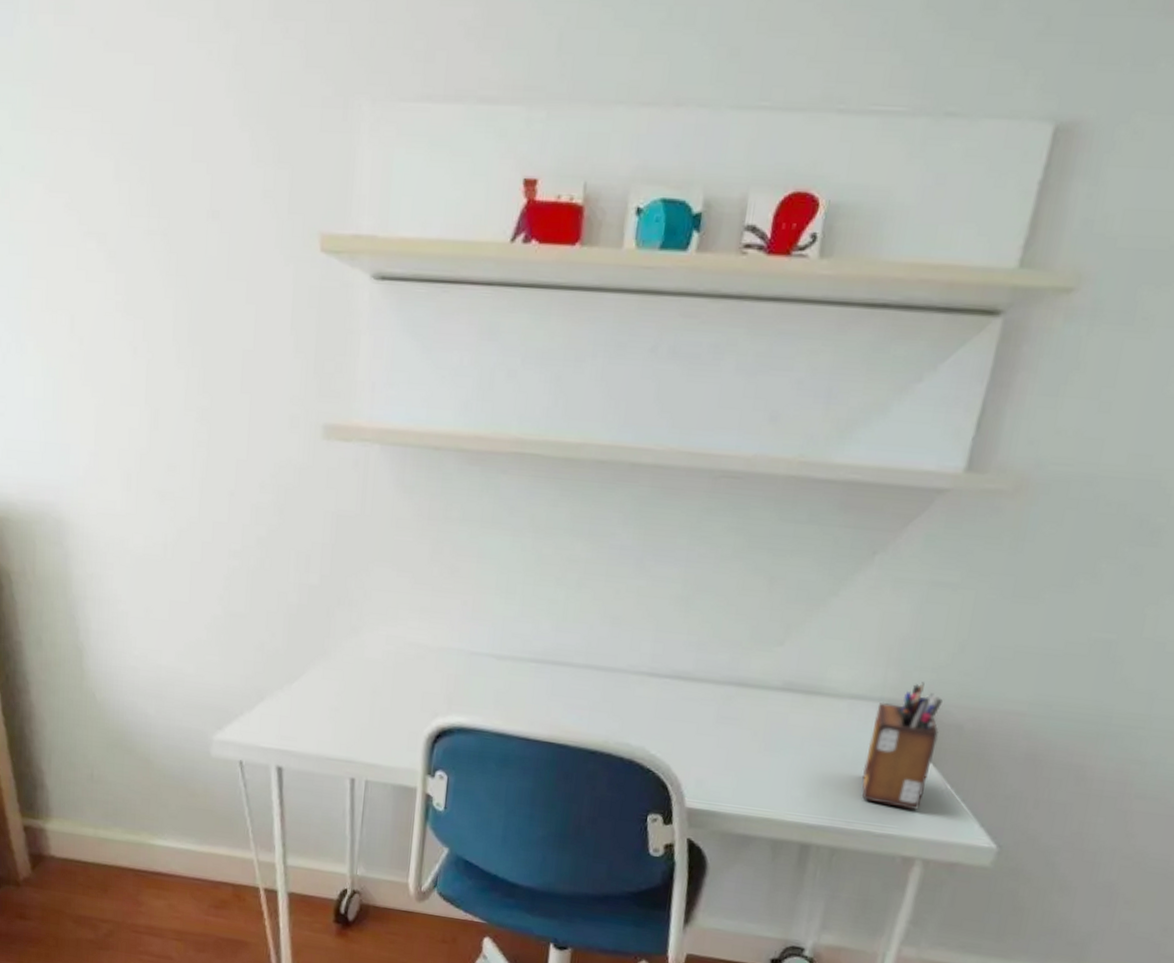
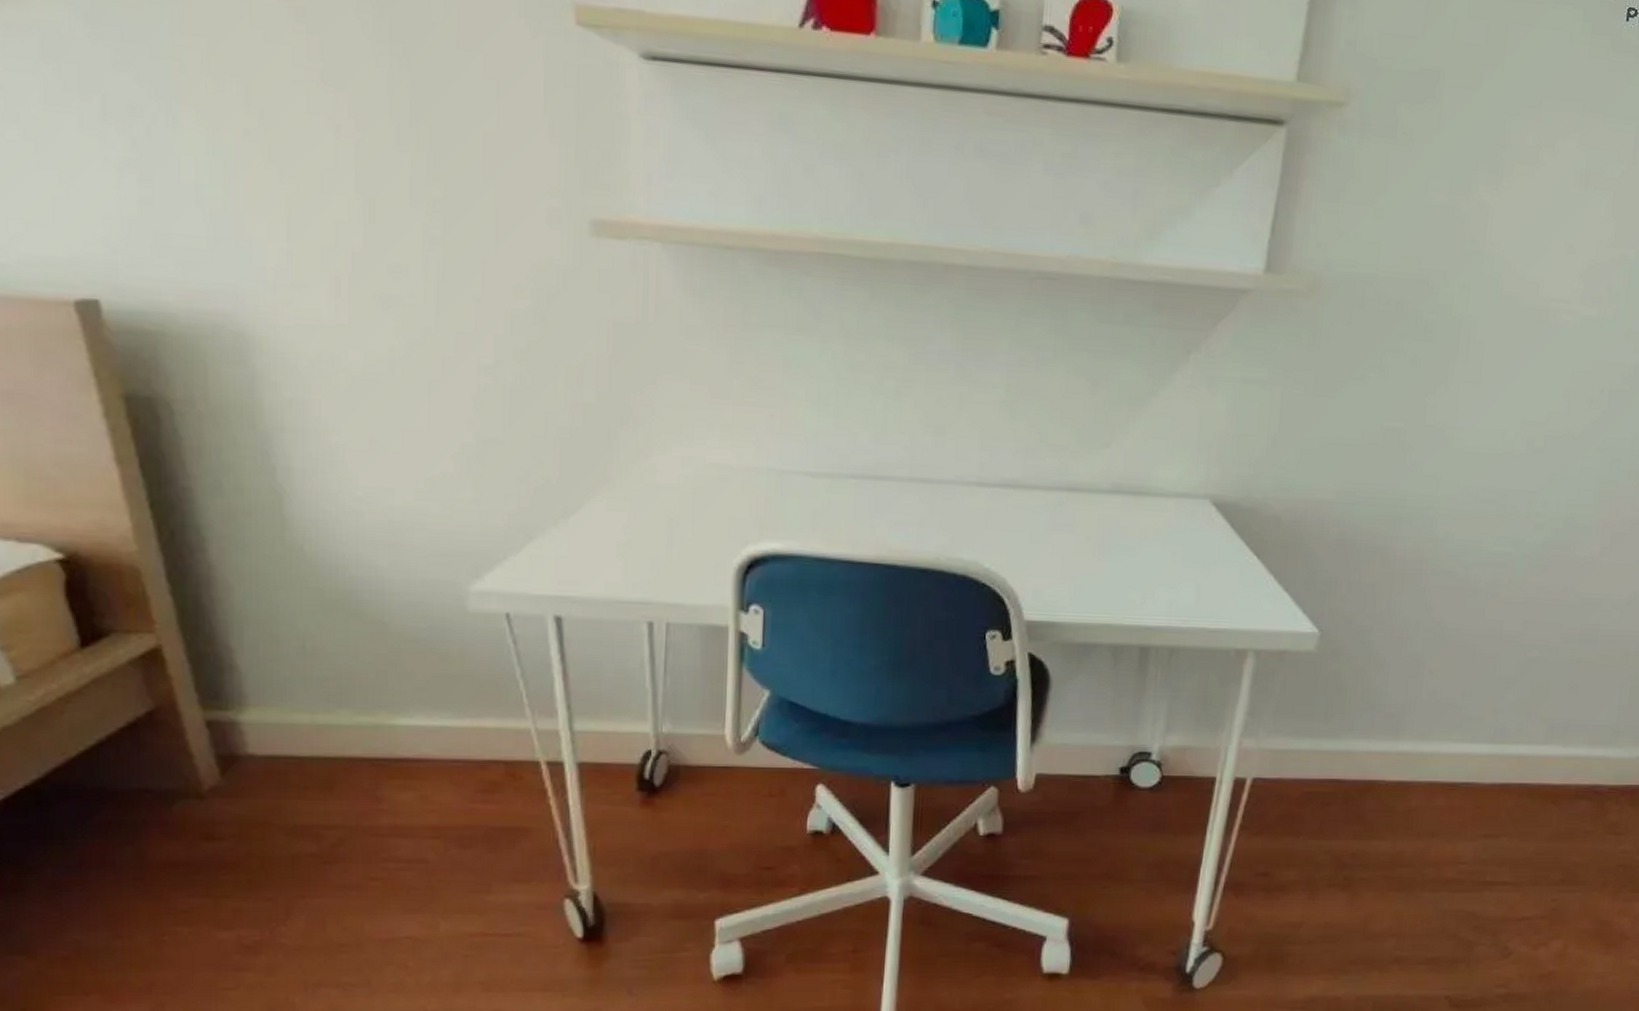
desk organizer: present [861,682,943,810] -> none [1193,477,1261,603]

